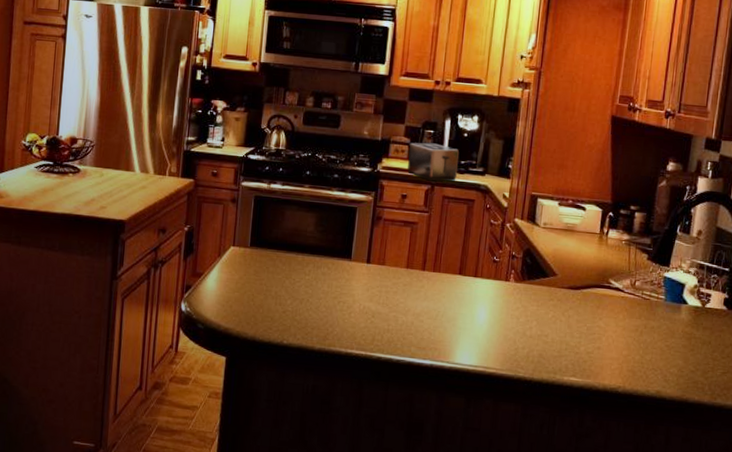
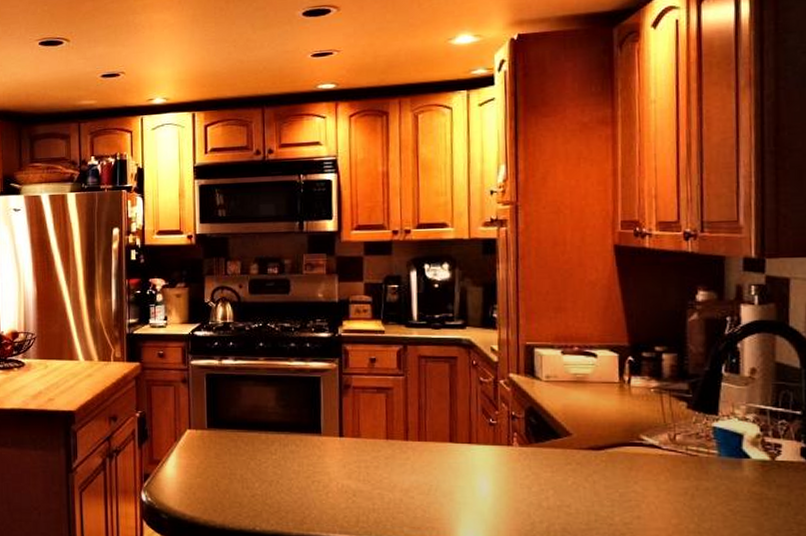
toaster: present [407,142,459,182] -> none [371,298,432,341]

